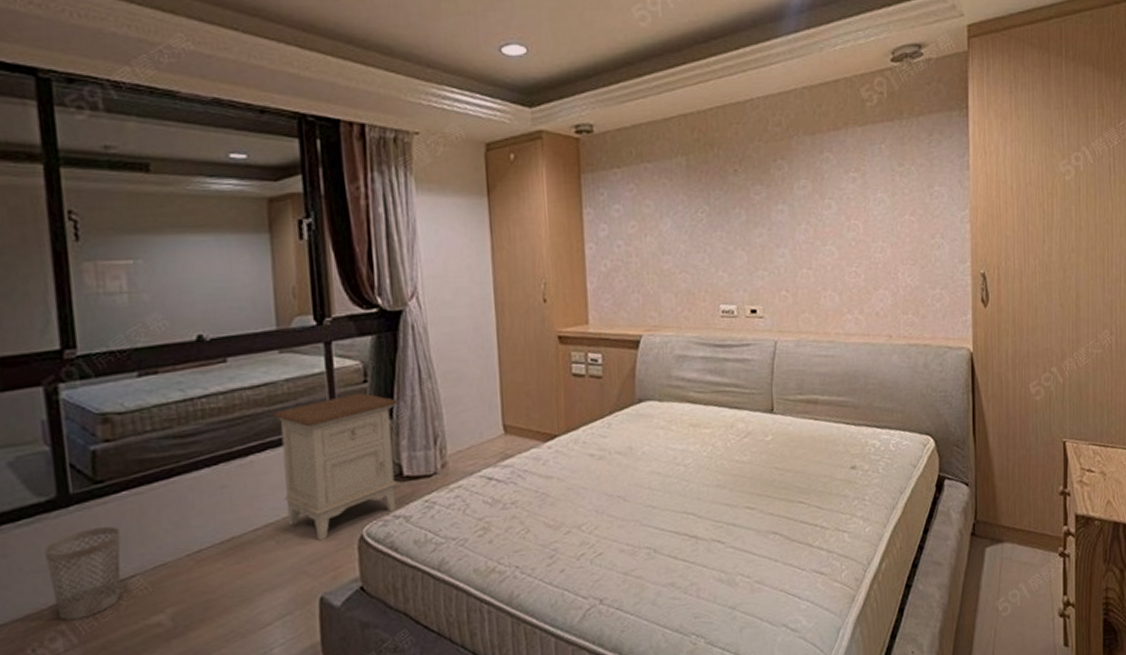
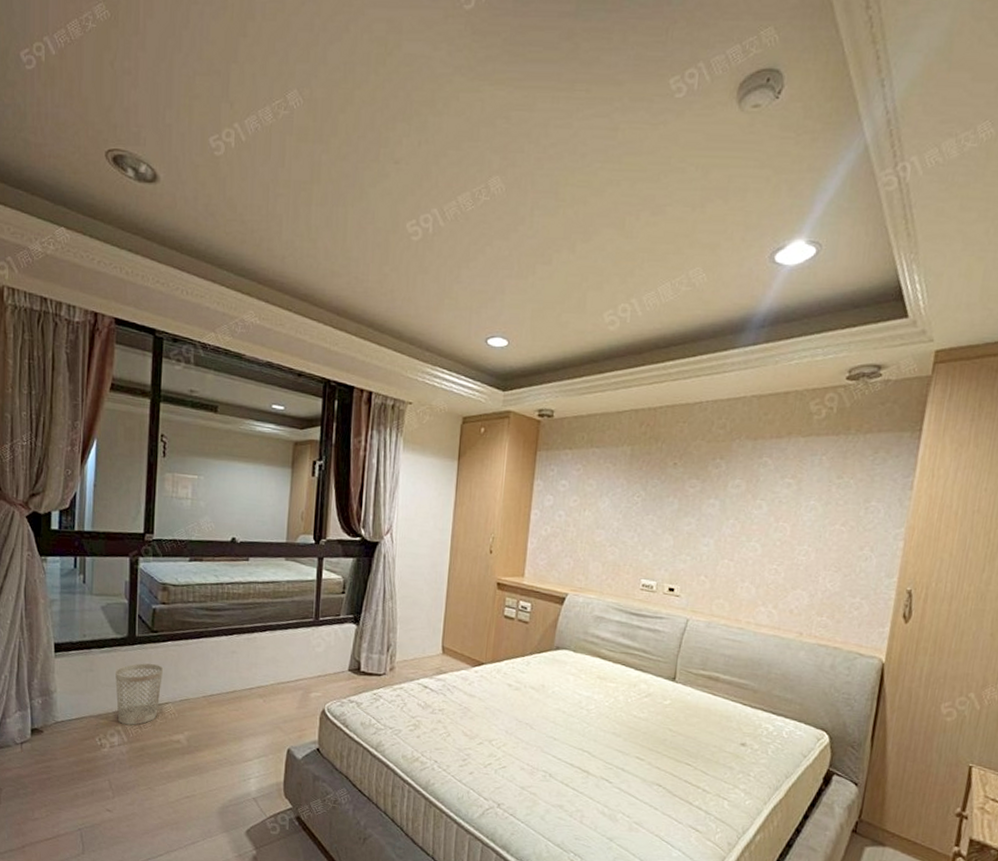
nightstand: present [273,392,399,540] -> none [273,600,366,707]

